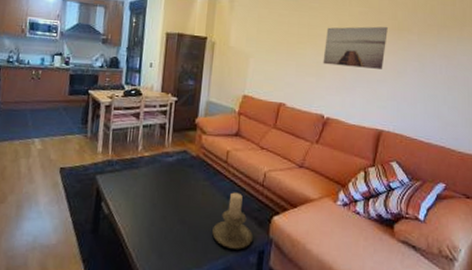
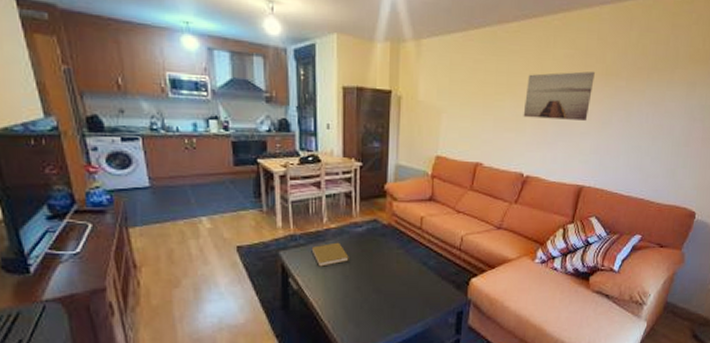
book: none [125,170,159,193] -> present [311,242,349,267]
candle holder: present [212,192,254,249] -> none [410,258,452,312]

